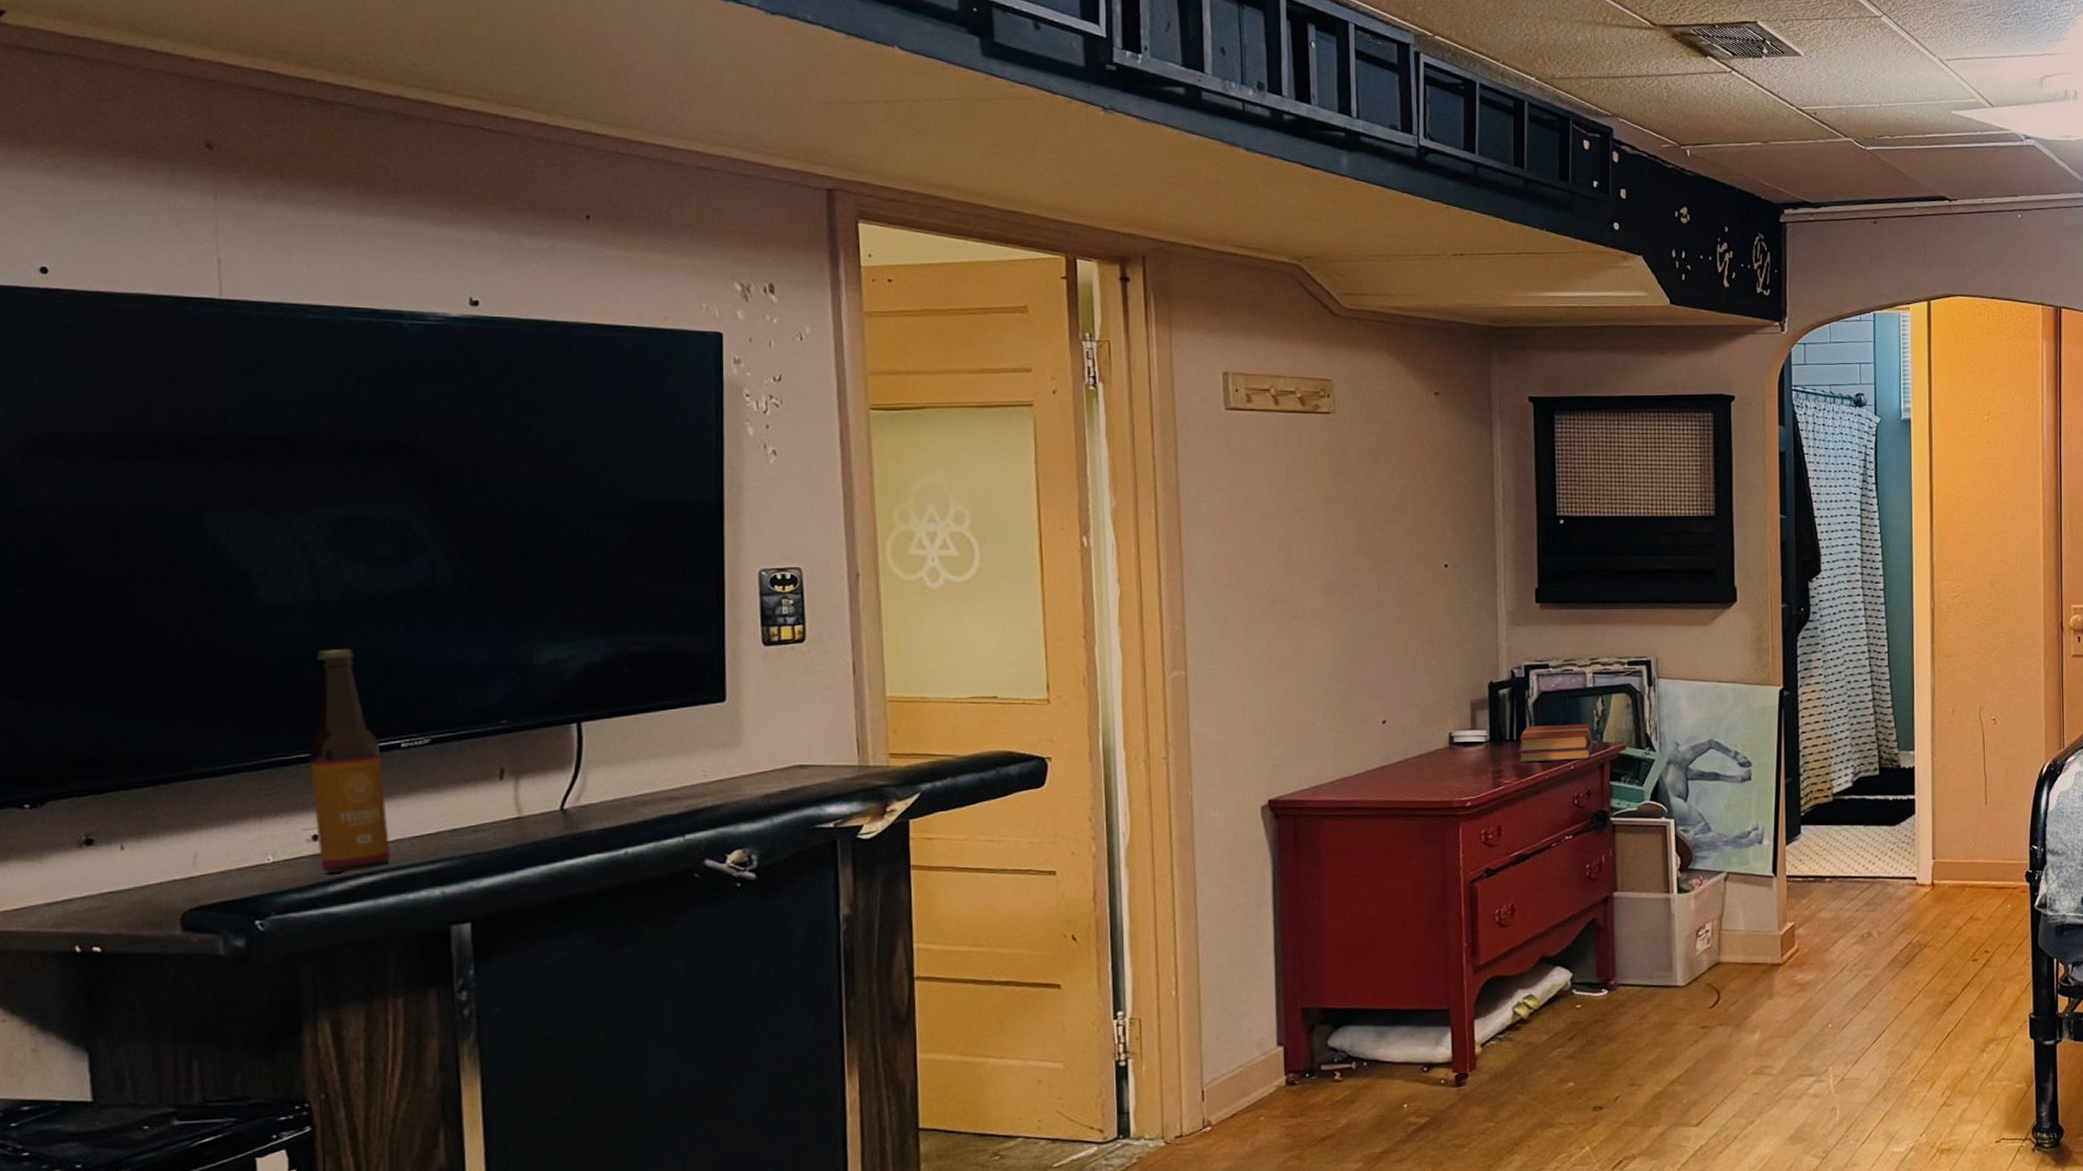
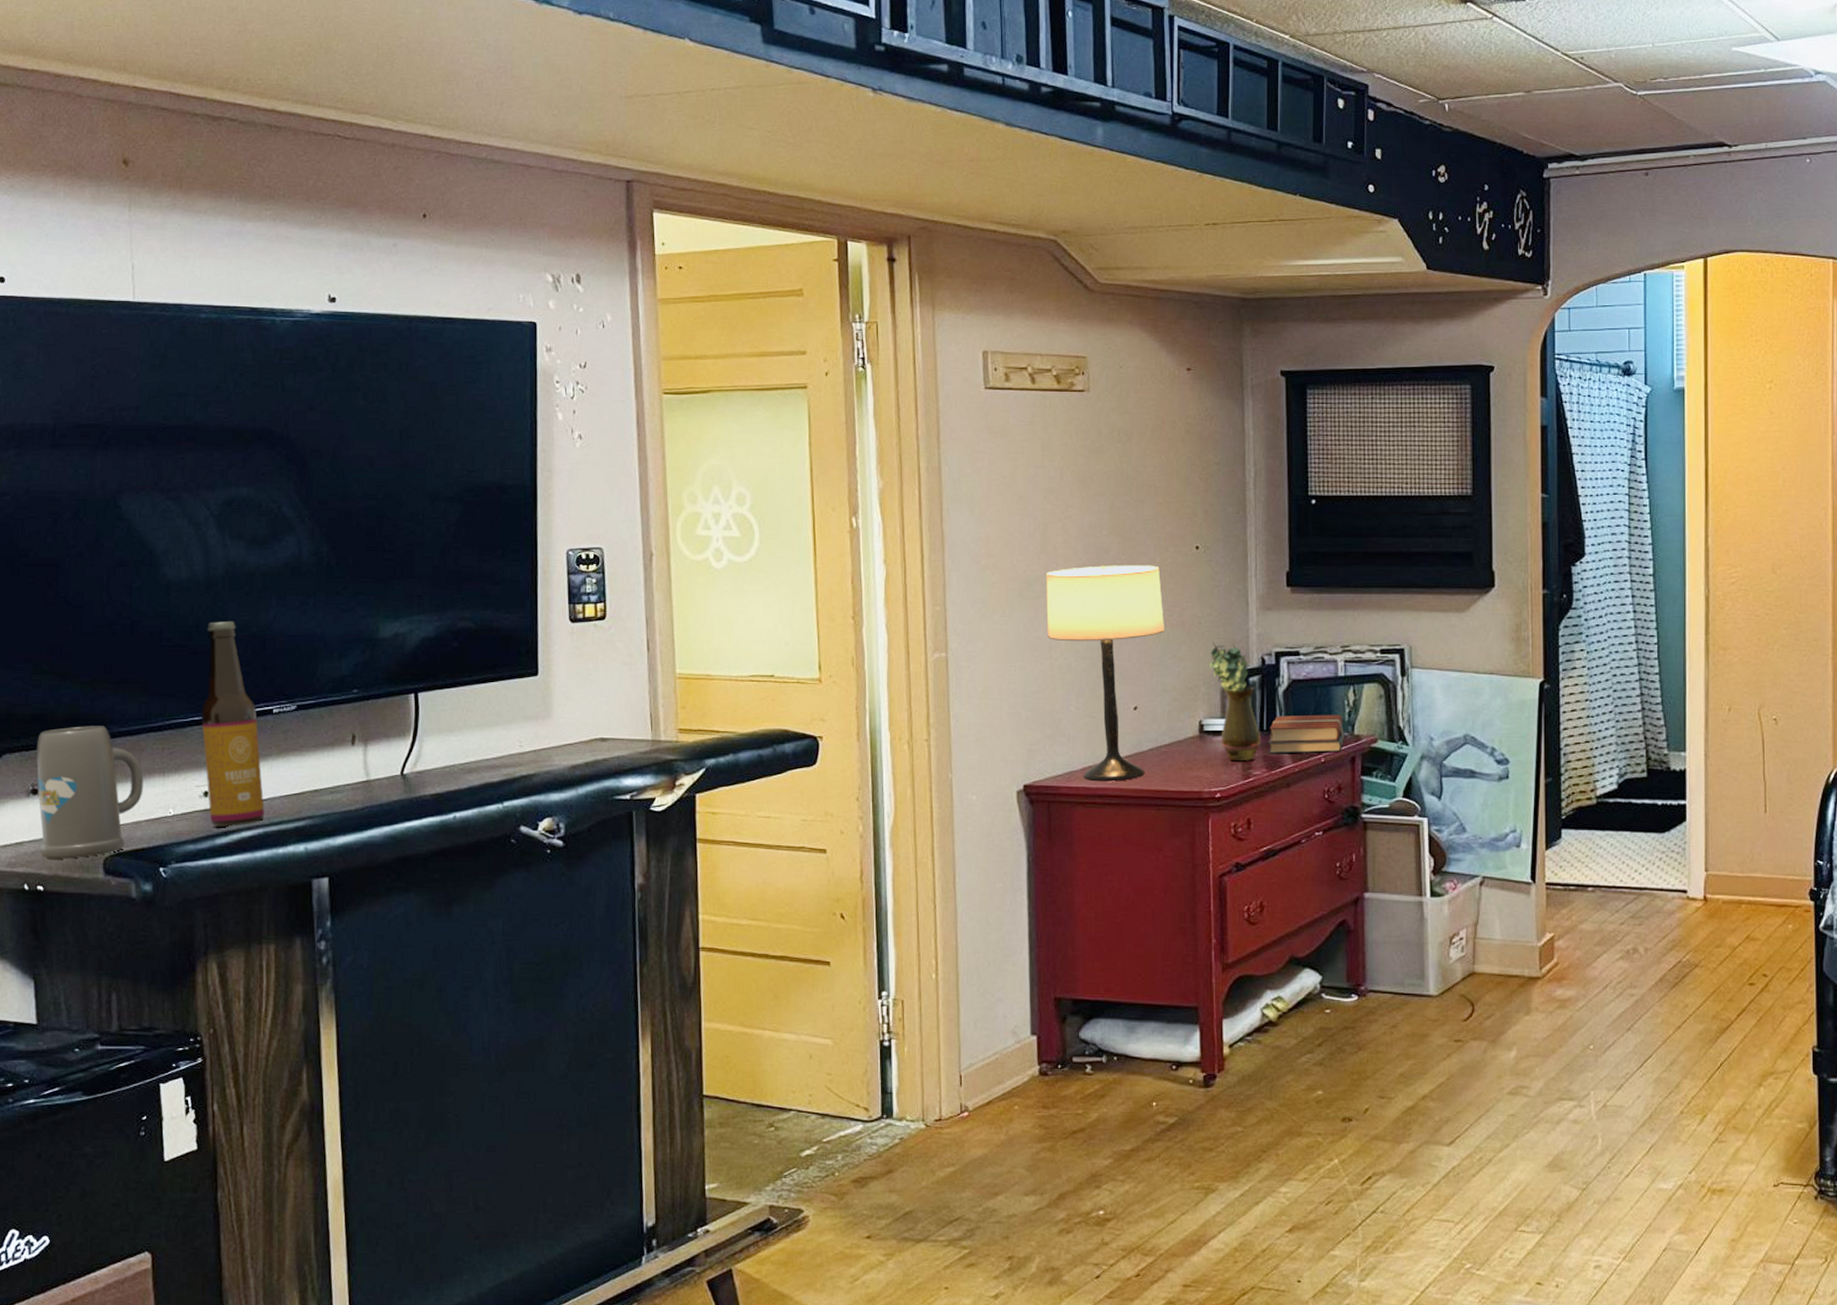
beer mug: none [91,766,234,917] -> present [36,726,144,859]
table lamp: none [1290,583,1414,795] -> present [1045,565,1165,782]
vase: none [1458,656,1510,770] -> present [1208,641,1260,760]

